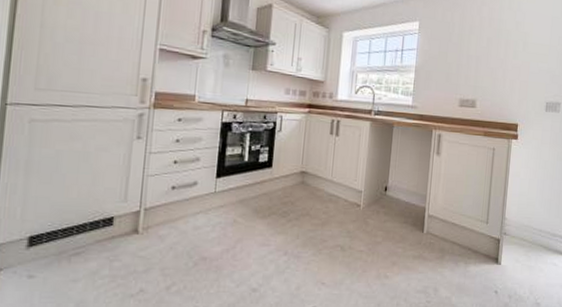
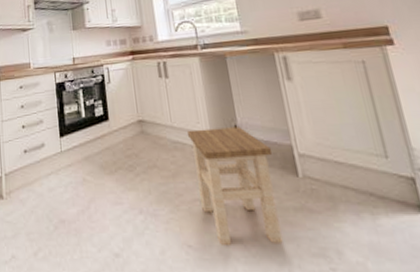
stool: none [341,186,410,283] -> present [187,127,283,245]

